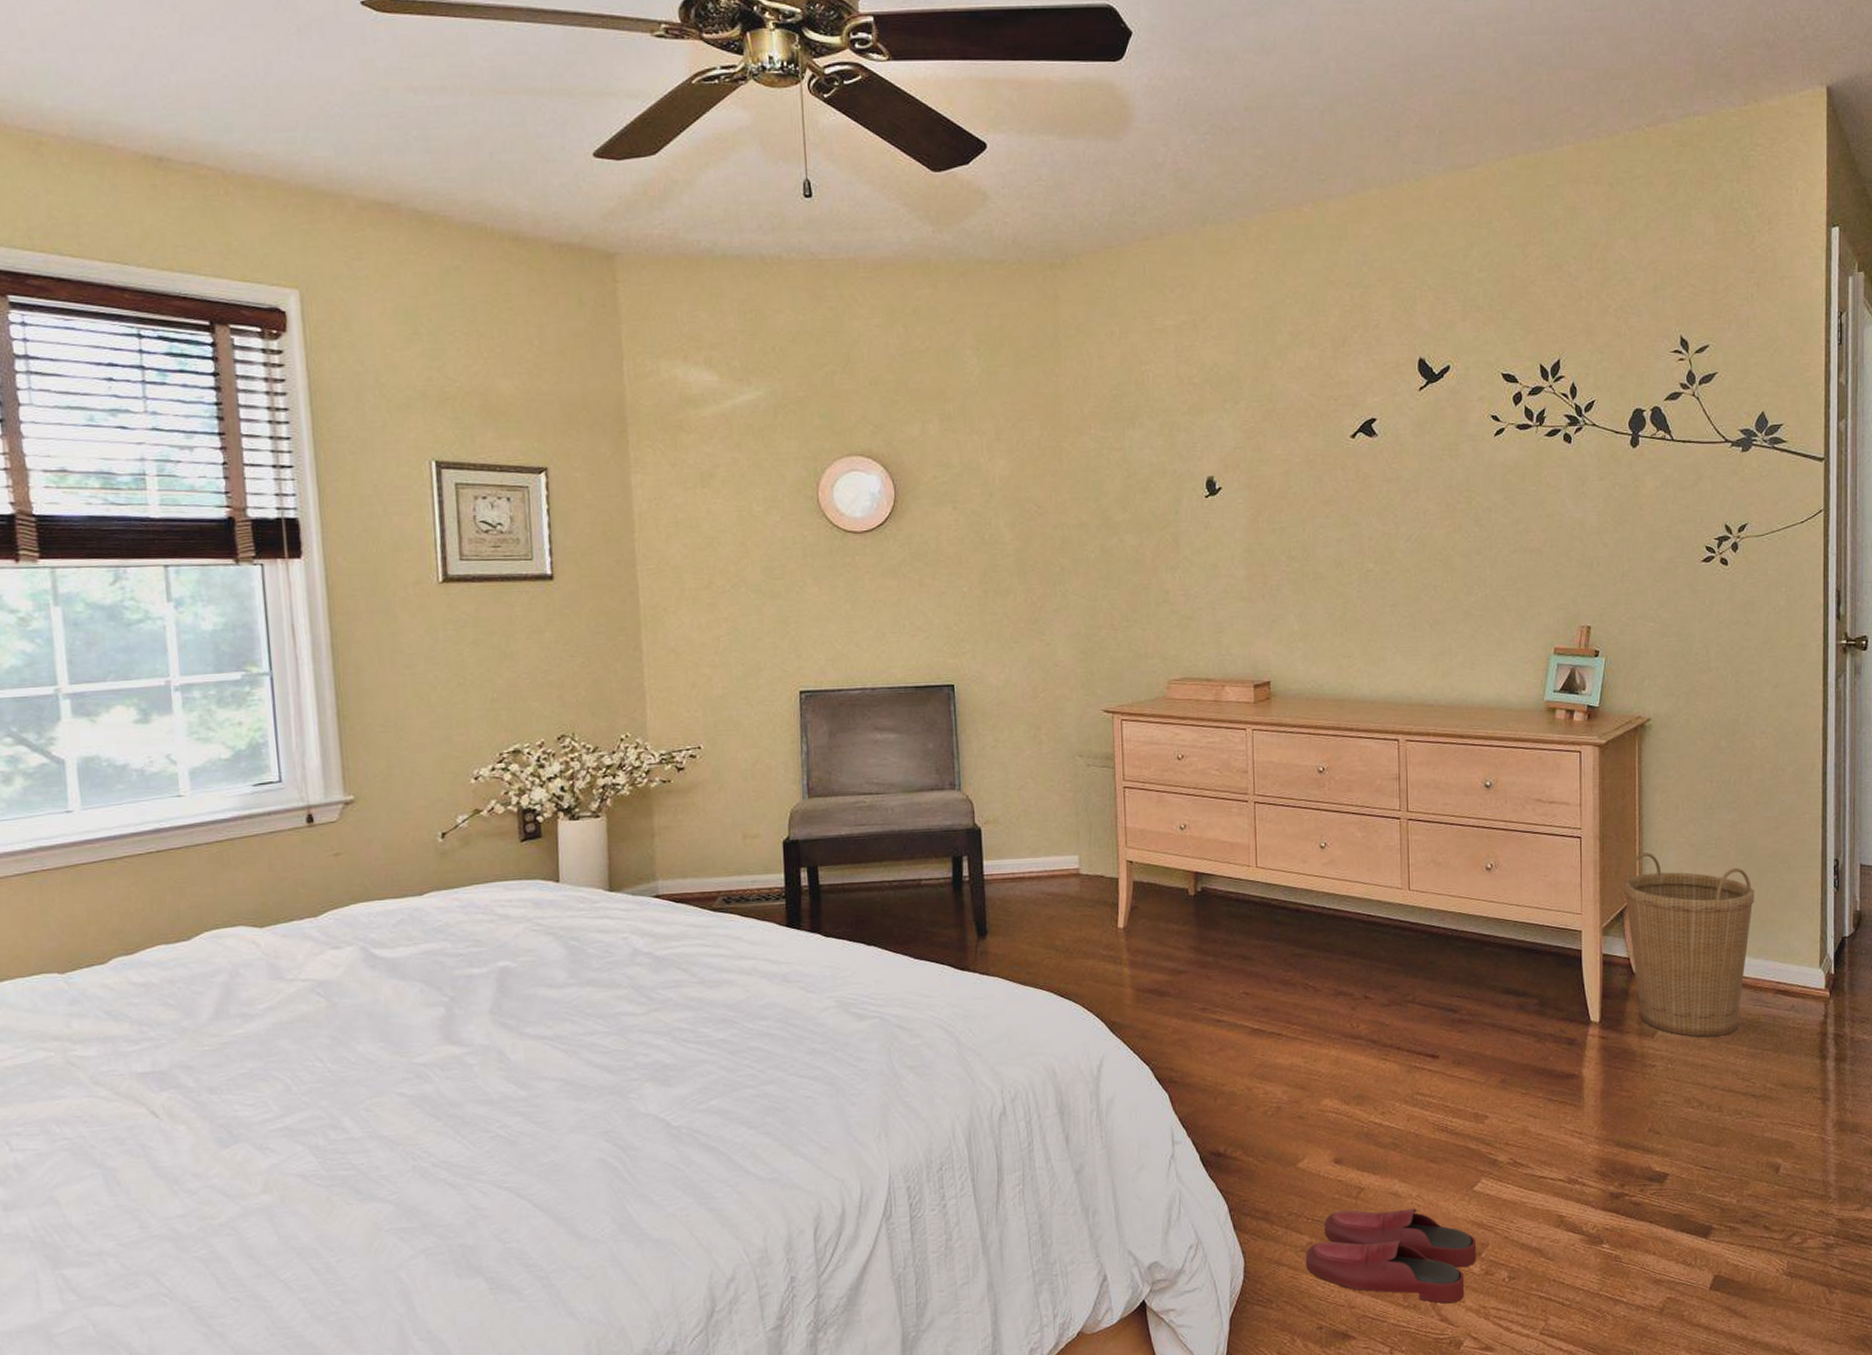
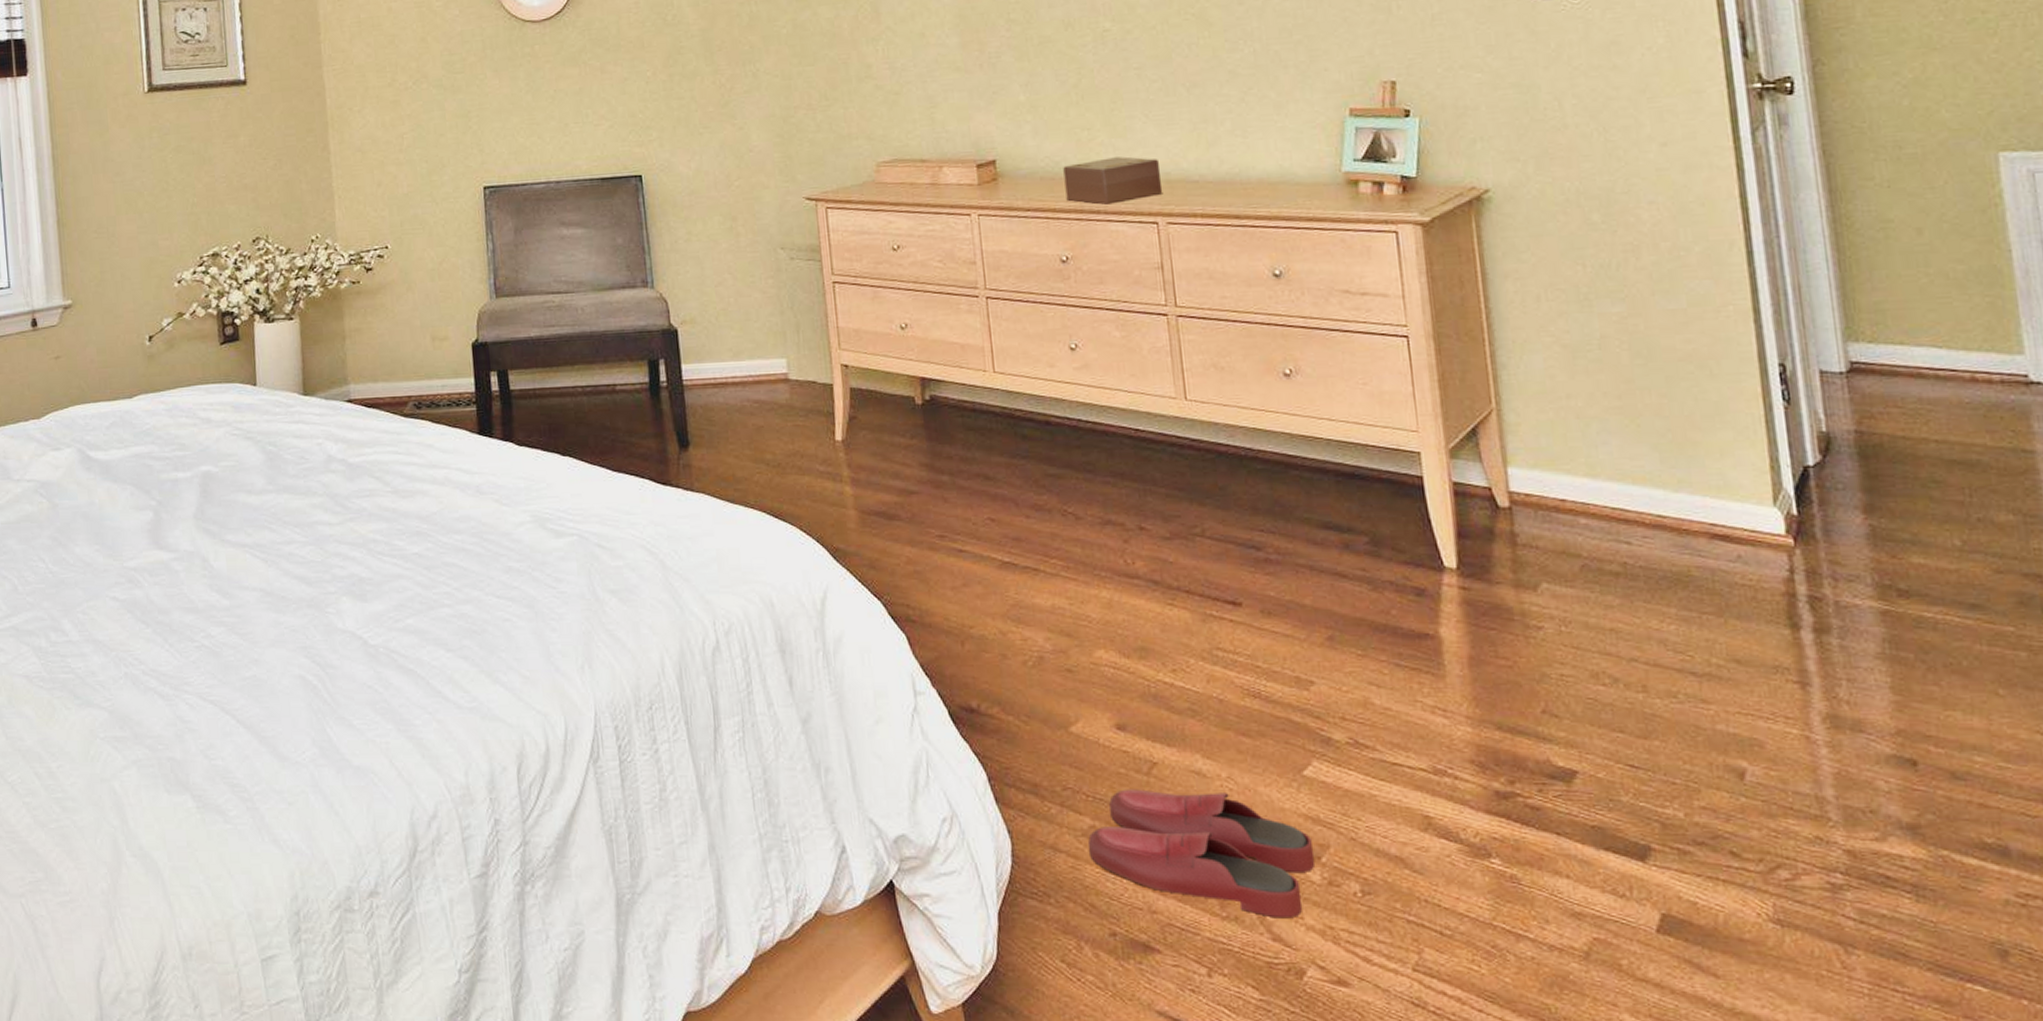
jewelry box: none [1326,682,1404,723] -> present [1063,156,1162,205]
basket: present [1623,852,1755,1037] -> none [1472,355,1664,593]

